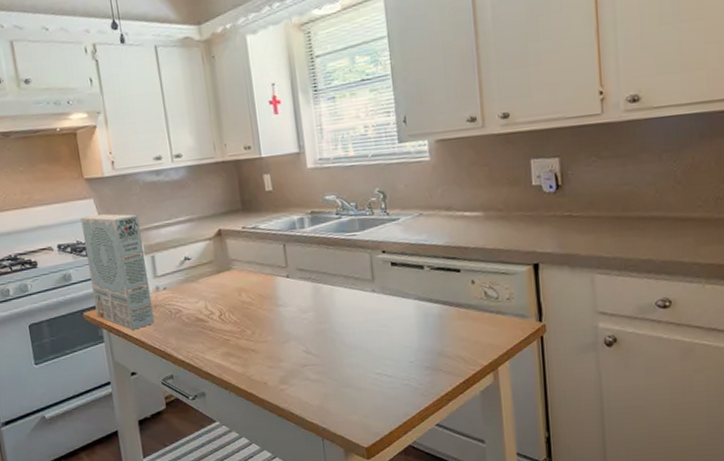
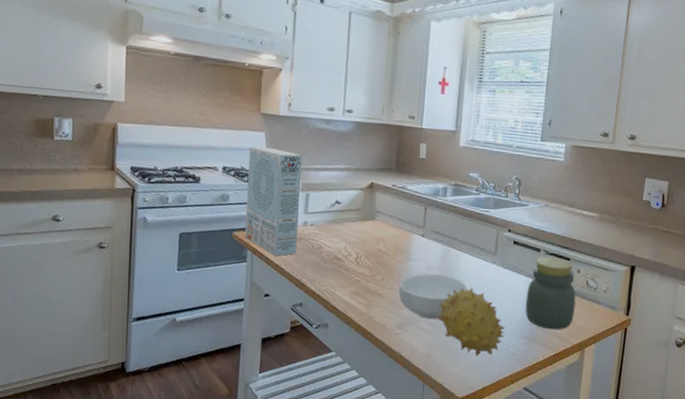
cereal bowl: none [272,315,349,368] -> present [398,273,467,320]
fruit: none [321,324,402,399] -> present [437,288,506,357]
jar: none [417,271,478,354] -> present [525,256,576,330]

